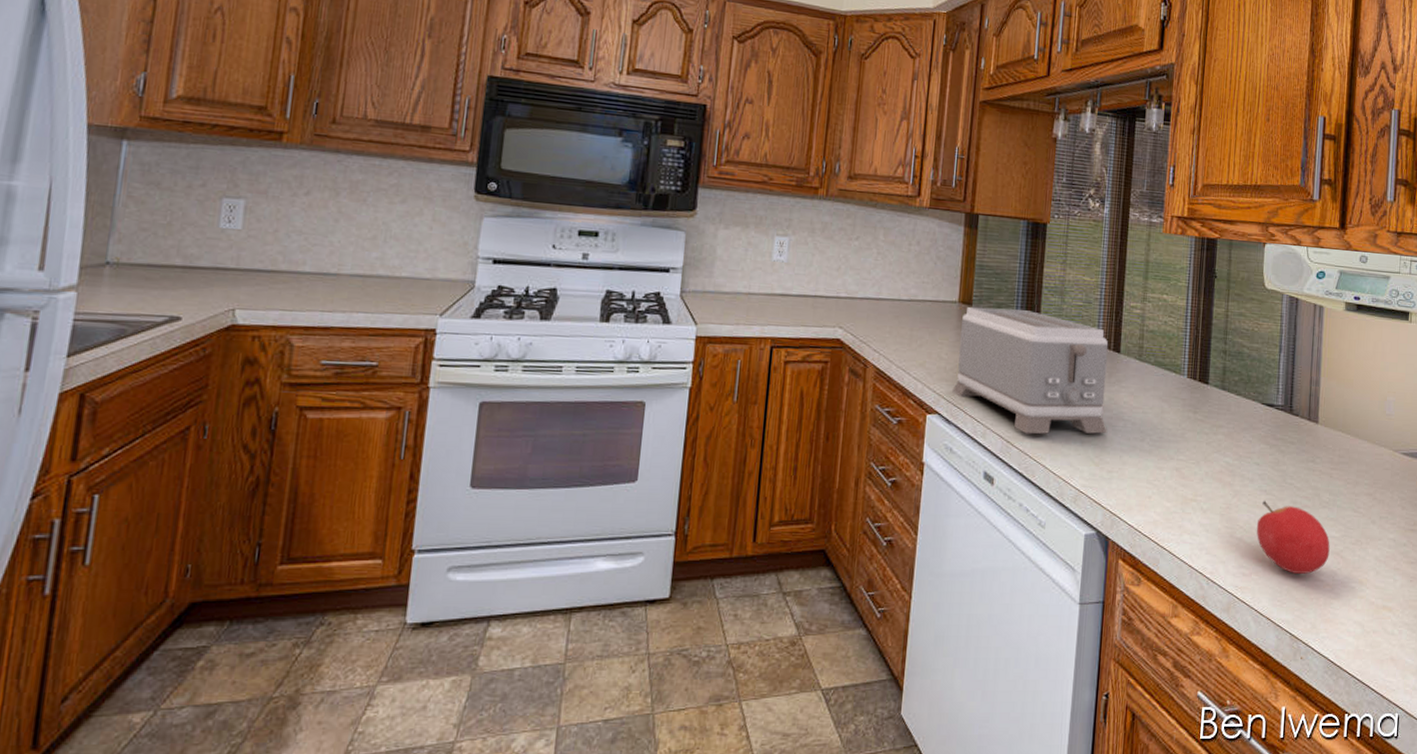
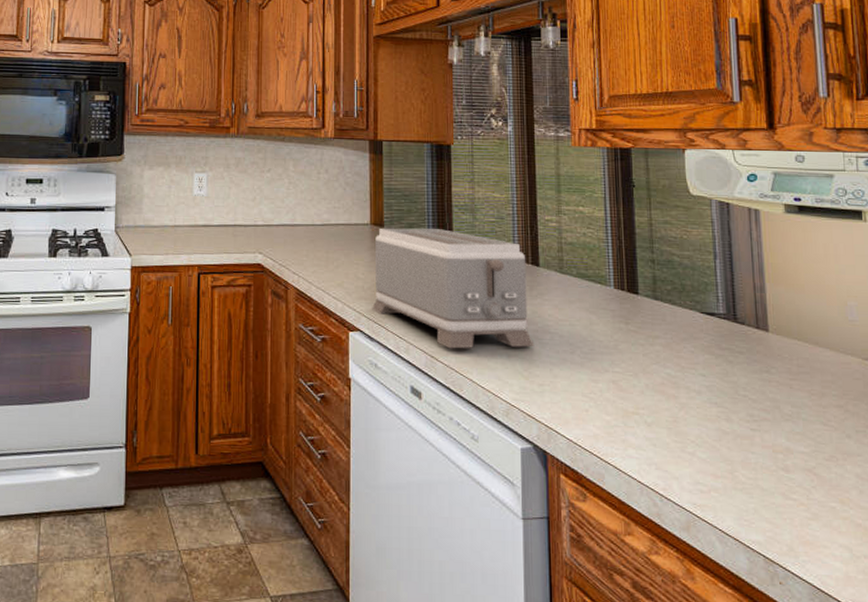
fruit: present [1256,500,1330,574] -> none [710,413,800,492]

